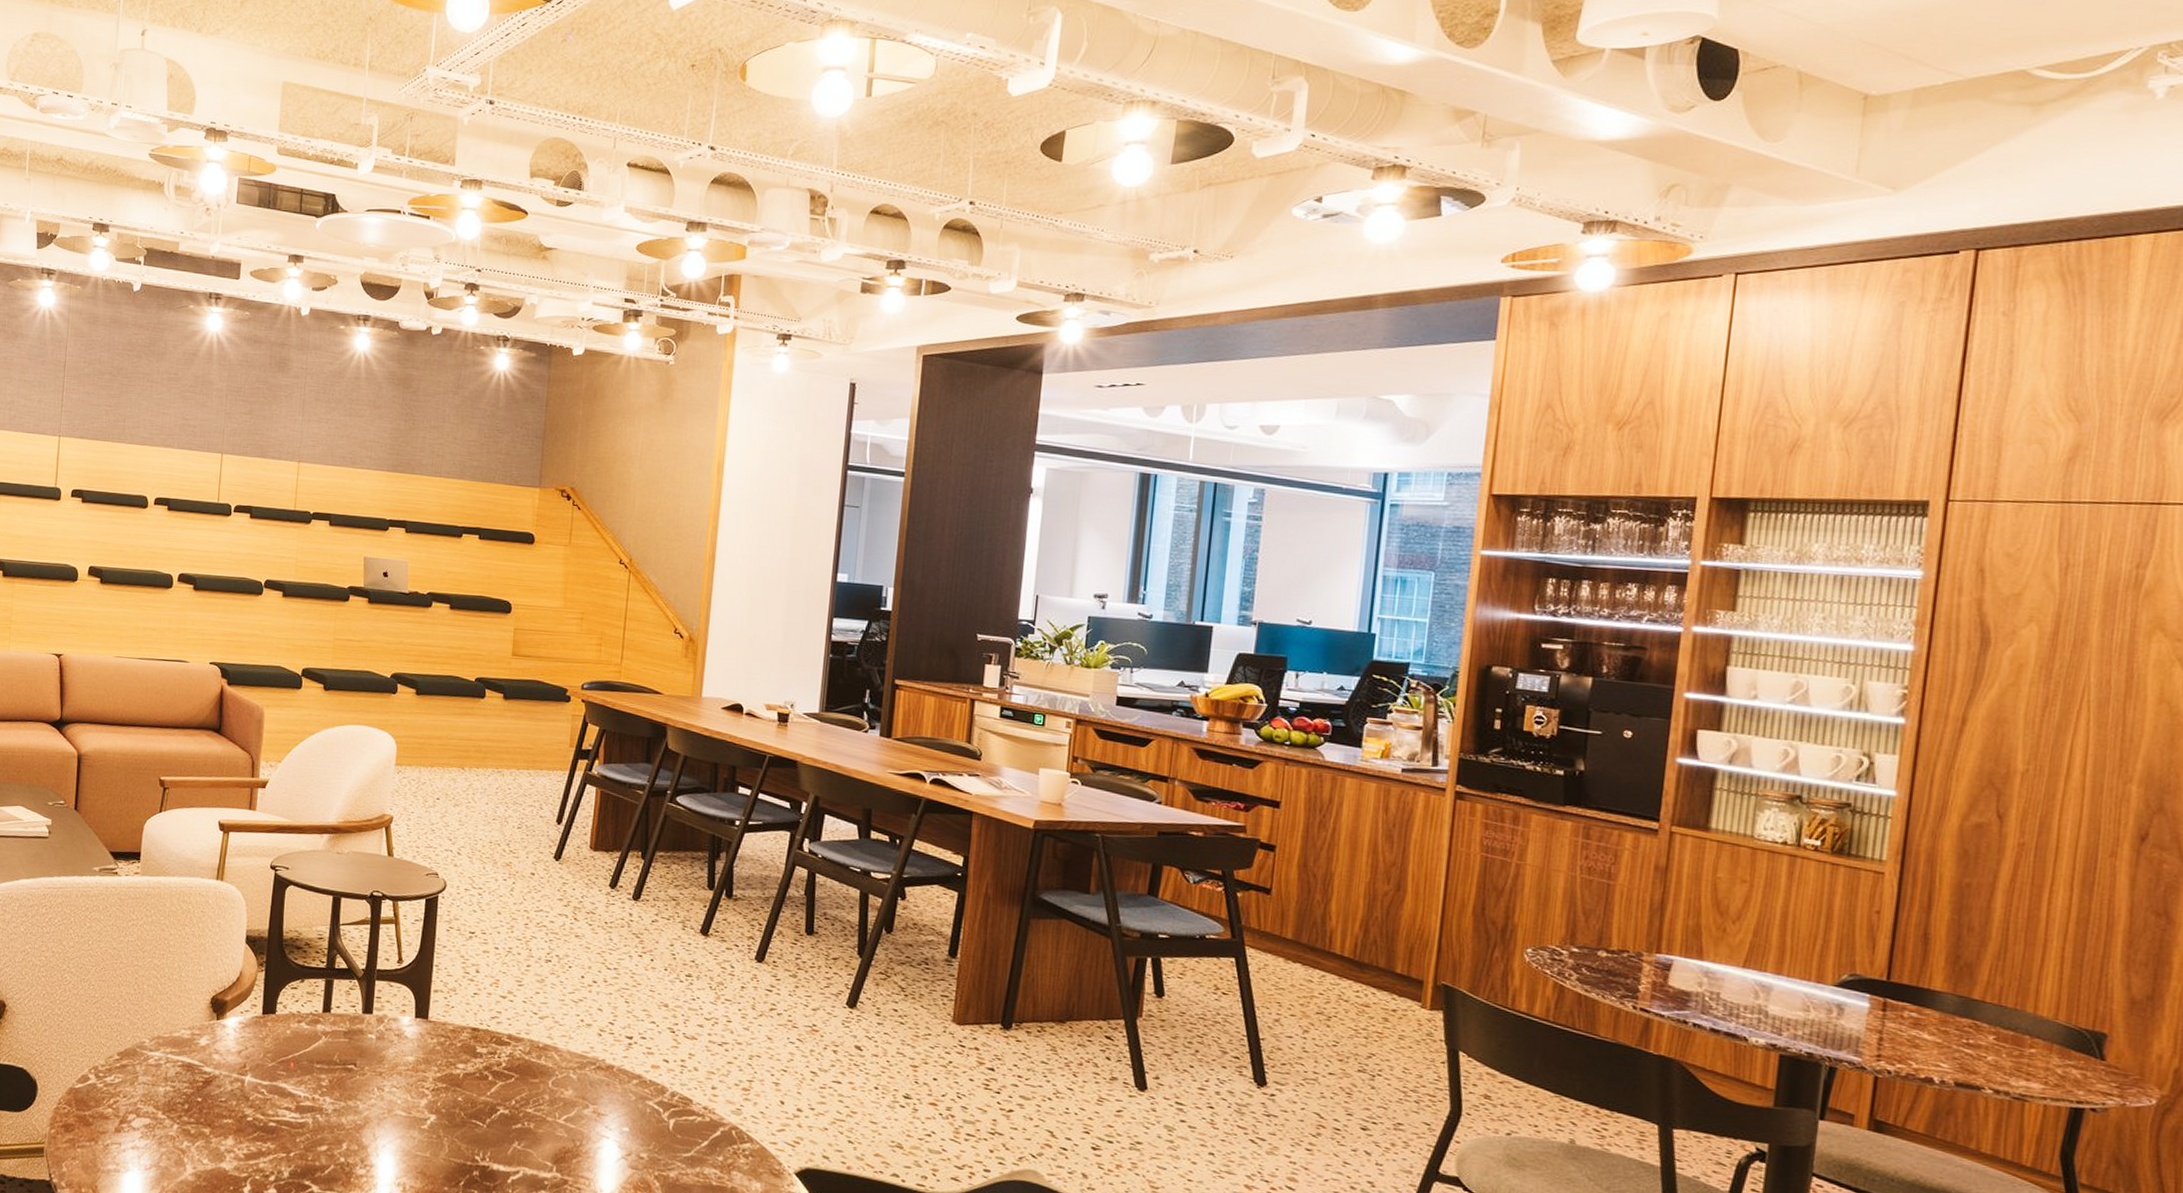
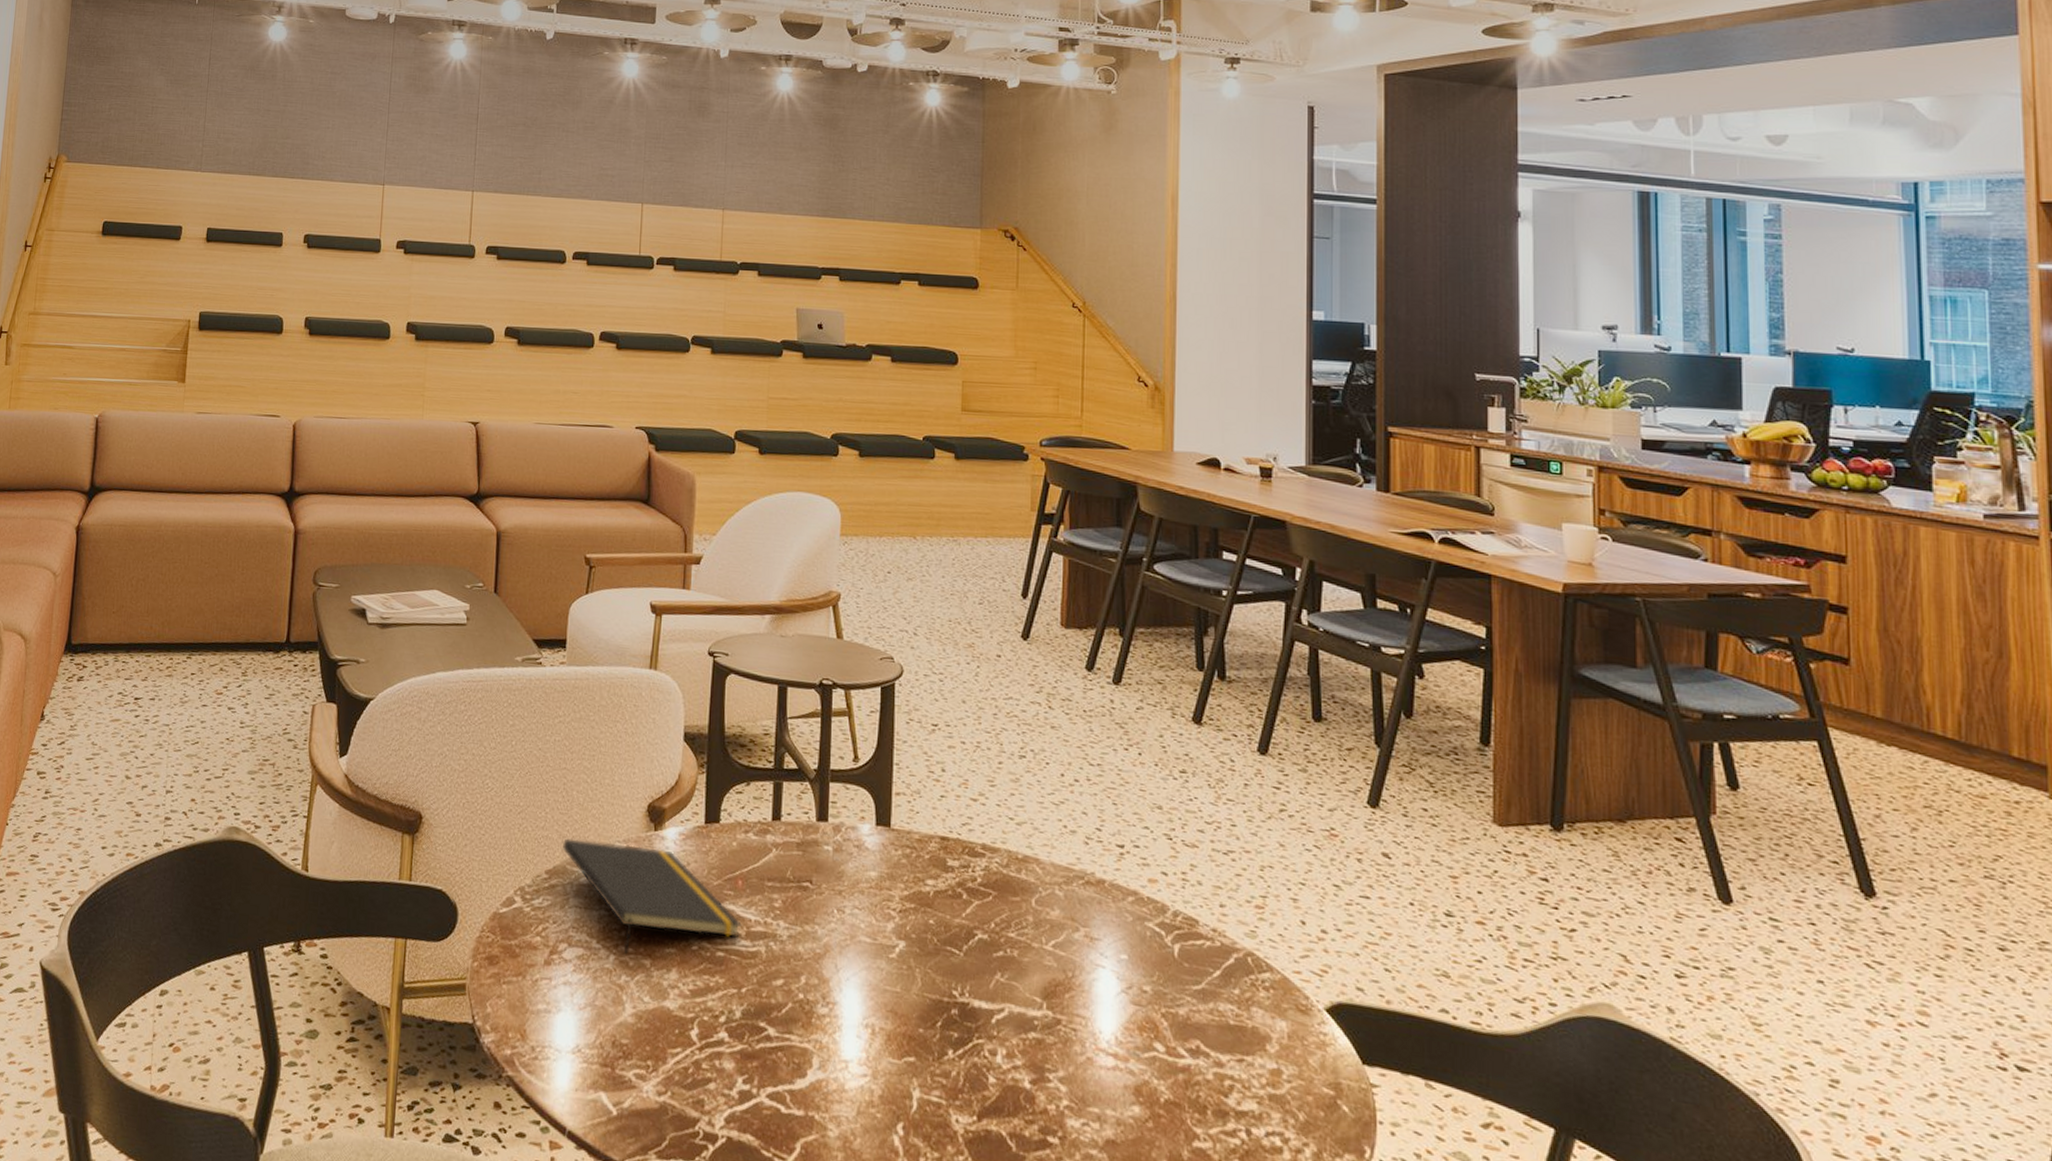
notepad: none [133,1025,292,1124] -> present [562,838,742,954]

